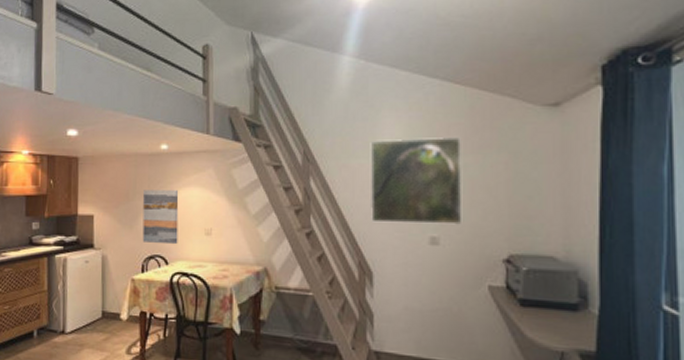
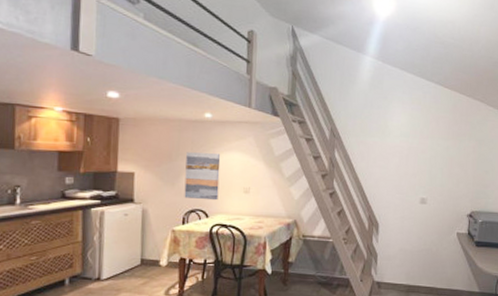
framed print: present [369,136,463,226] -> none [379,124,447,191]

